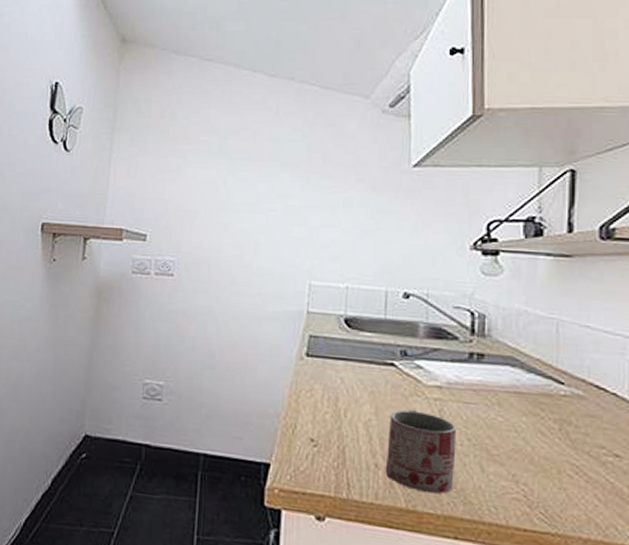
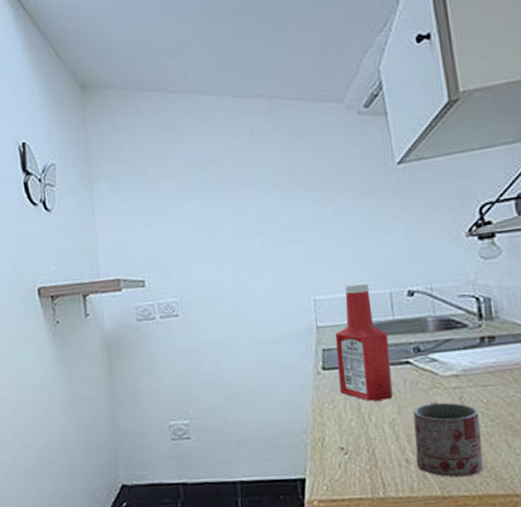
ketchup bottle: none [319,276,377,399] -> present [335,283,394,401]

